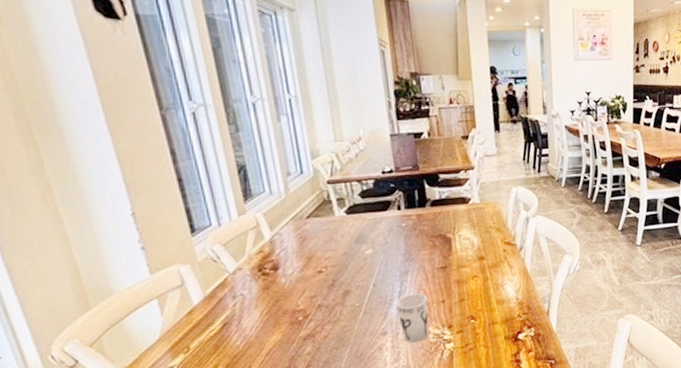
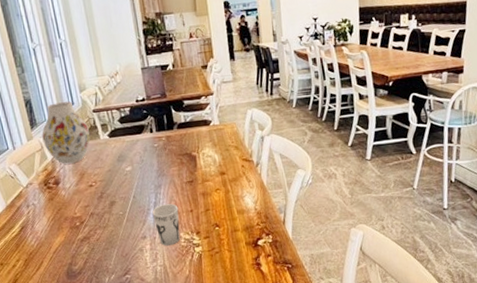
vase: none [258,169,323,245] -> present [42,101,91,164]

